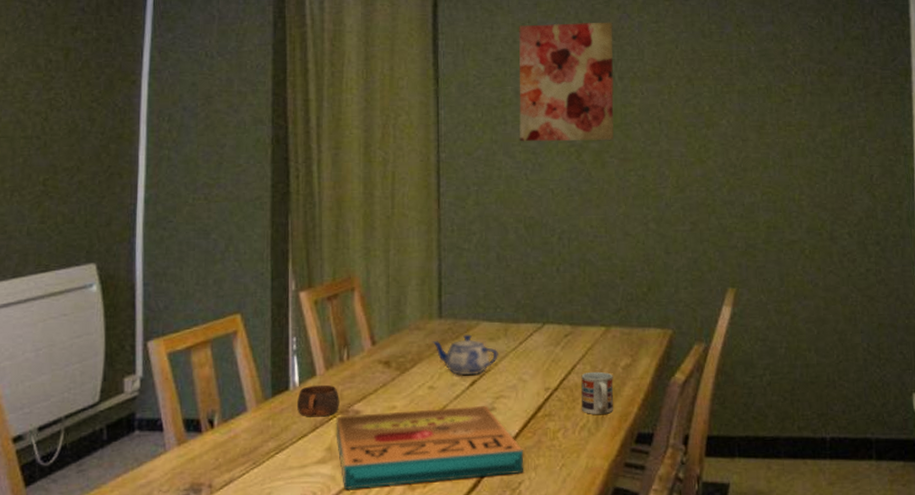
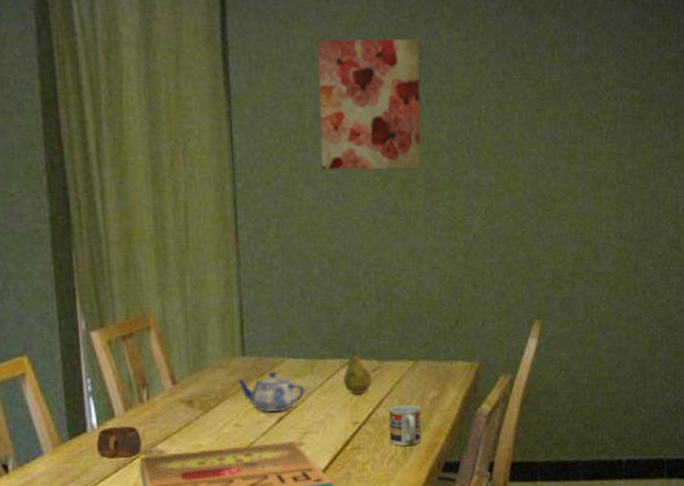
fruit: none [536,315,565,359] -> present [343,351,373,394]

